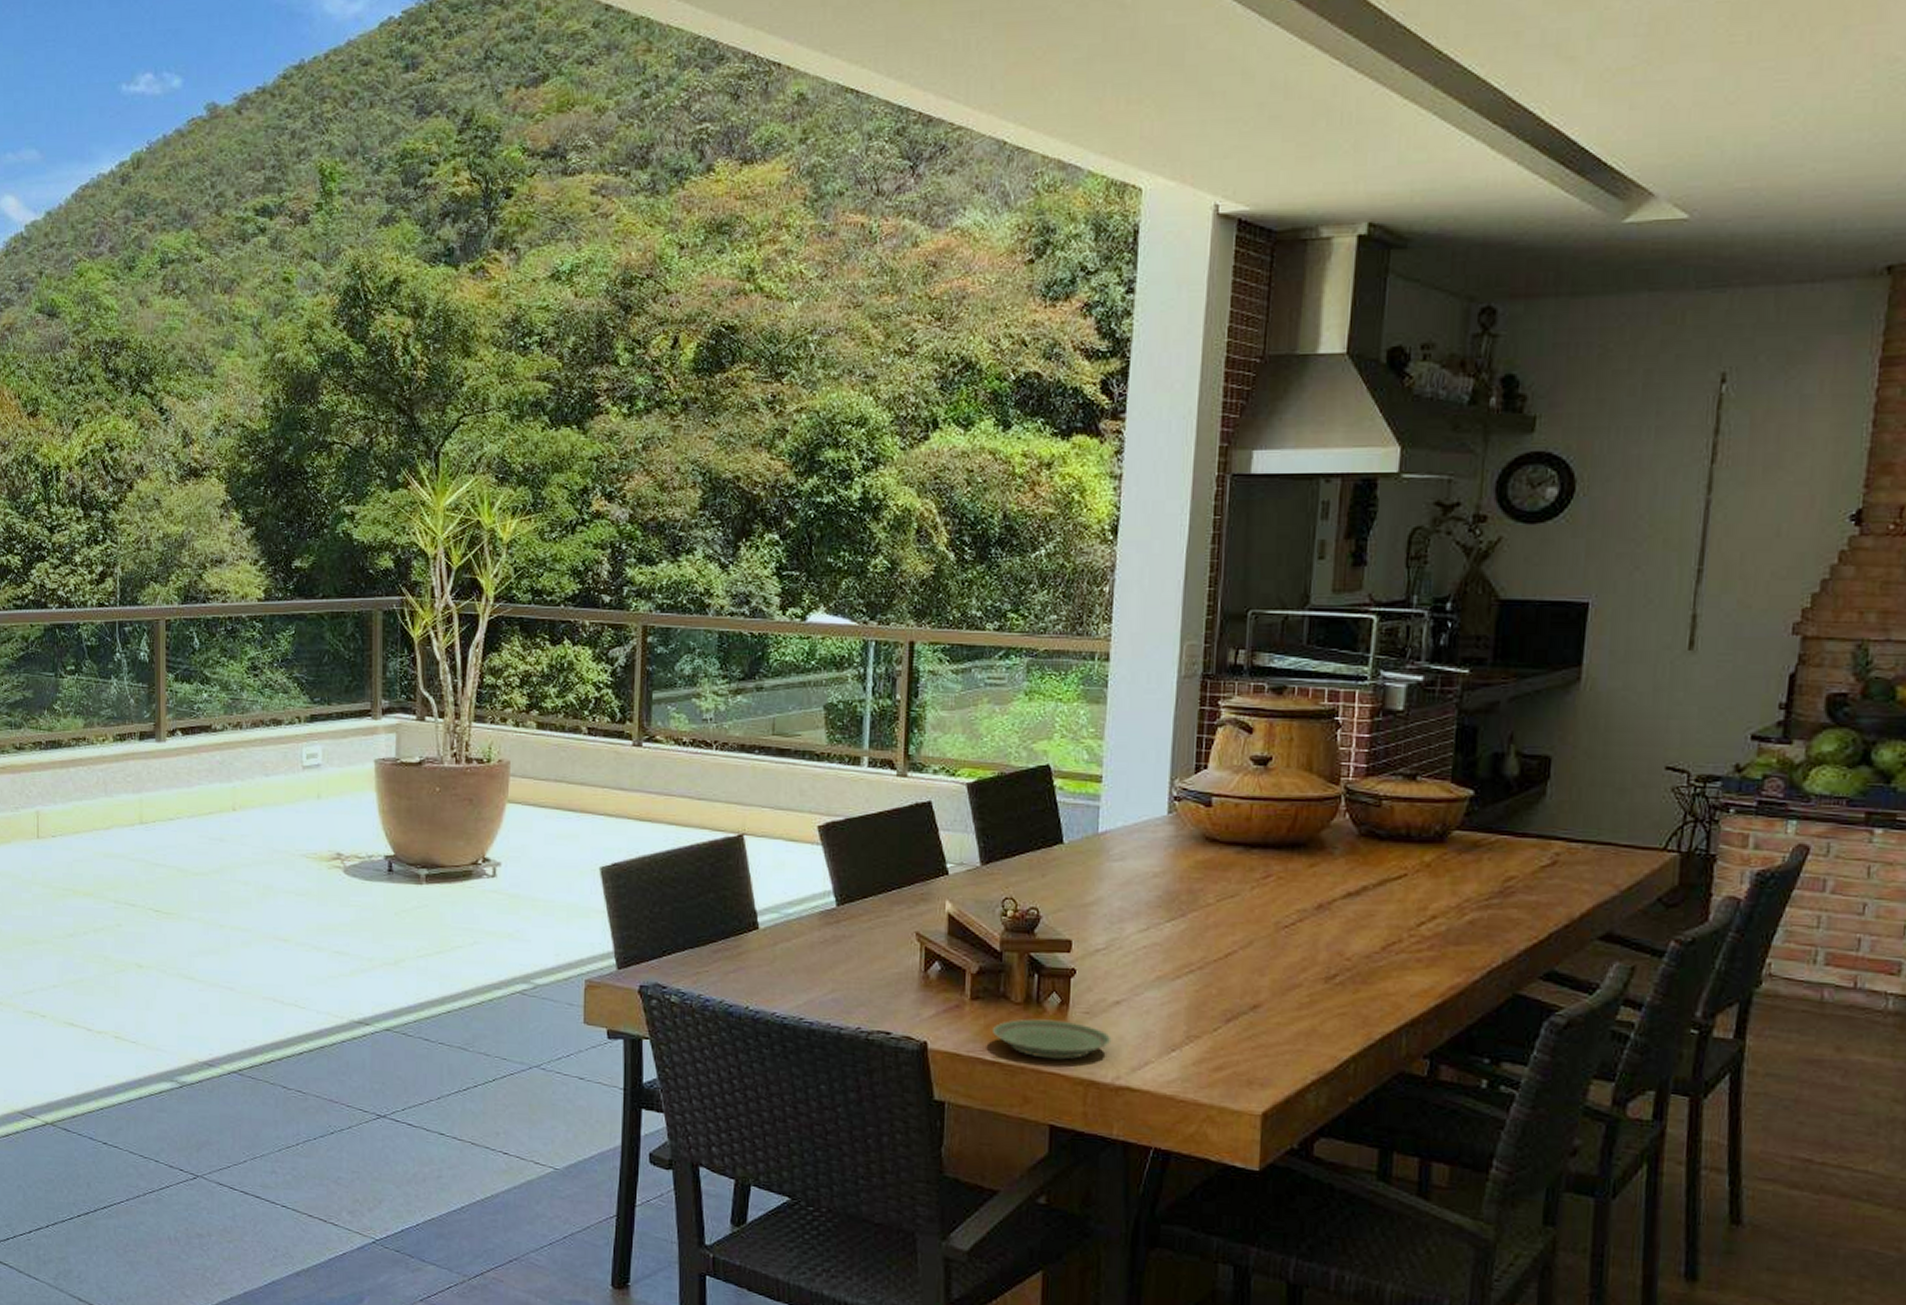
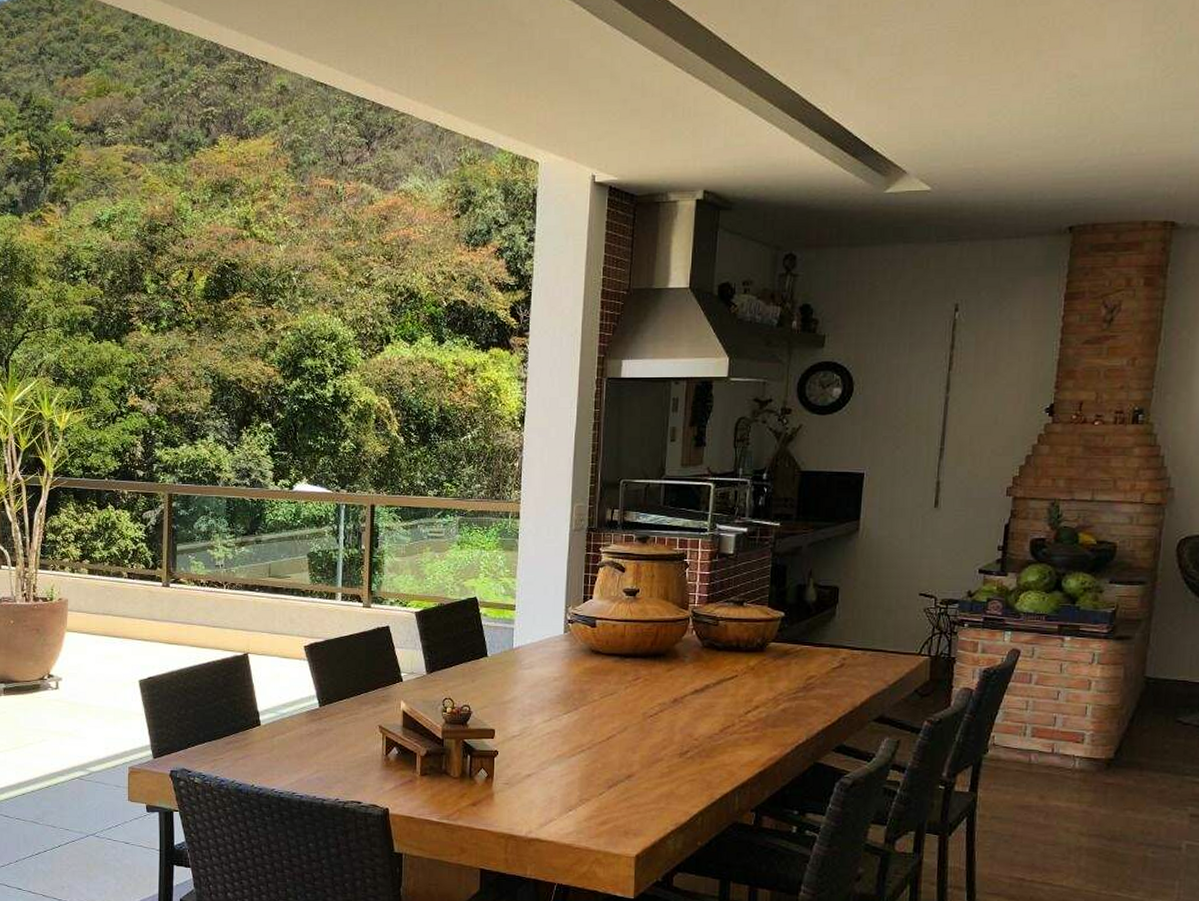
plate: present [993,1019,1112,1060] -> none [437,789,525,819]

